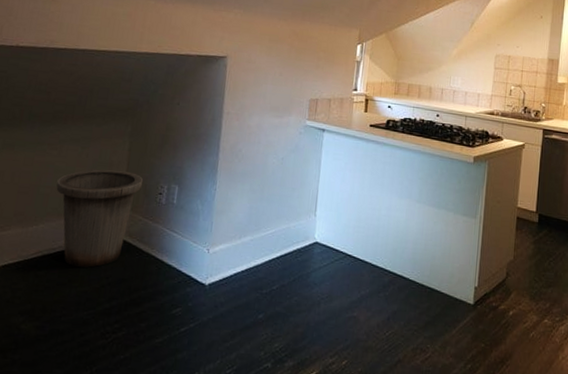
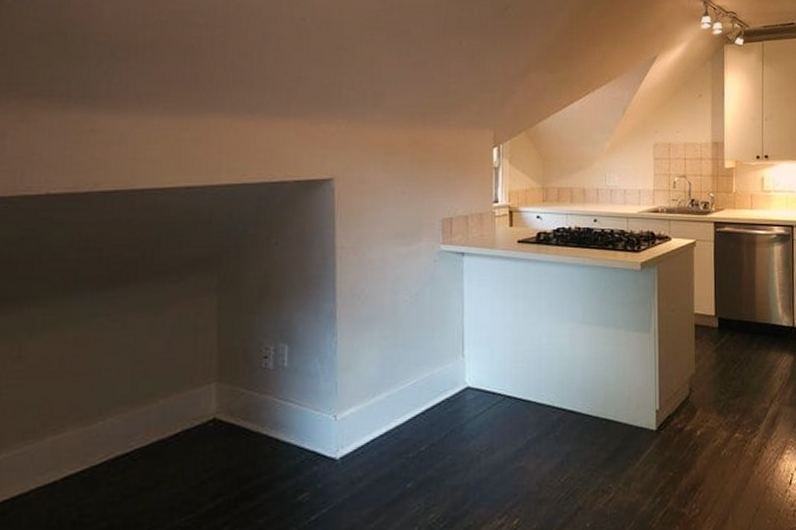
trash can: present [56,169,143,268] -> none [124,336,242,464]

